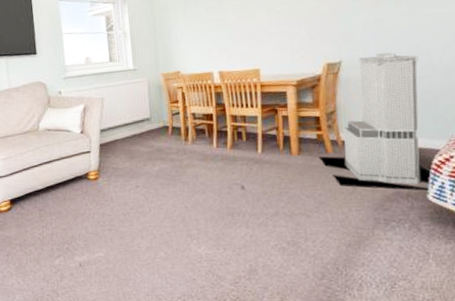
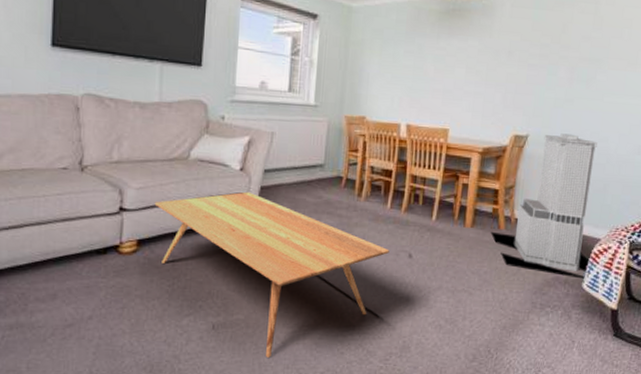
coffee table: none [18,150,222,287] -> present [154,191,389,358]

